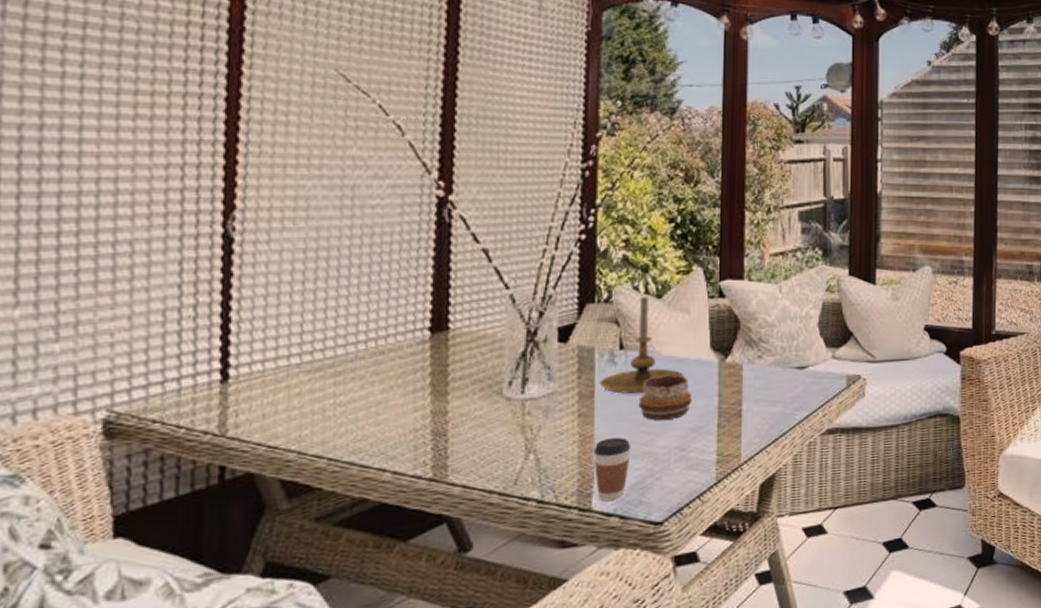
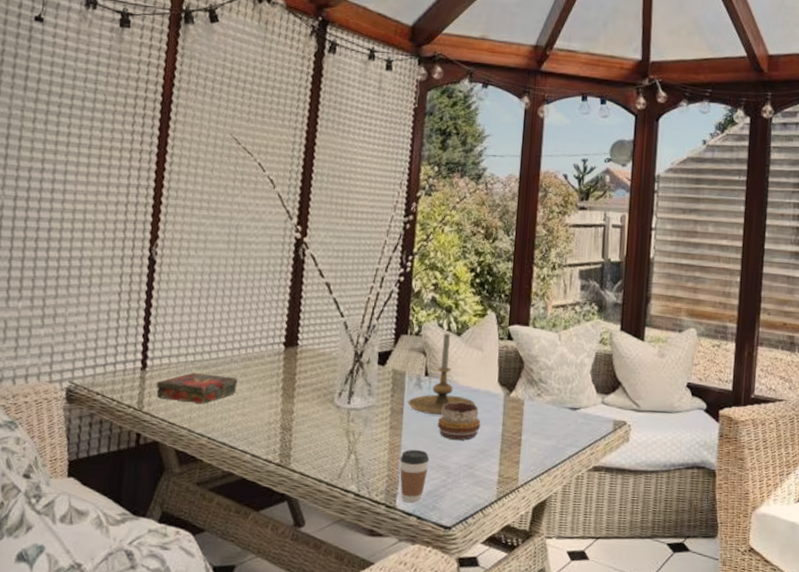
book: none [245,377,366,417] -> present [156,373,238,404]

